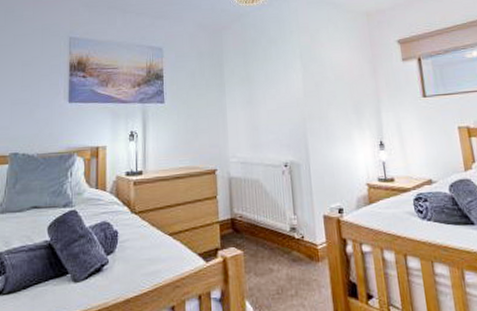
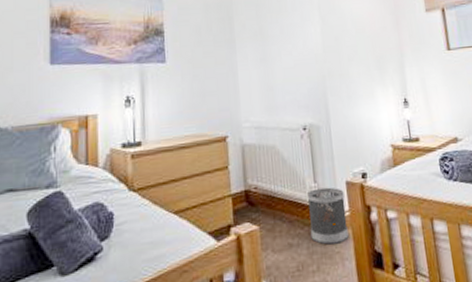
wastebasket: none [287,219,325,272] -> present [306,187,349,245]

